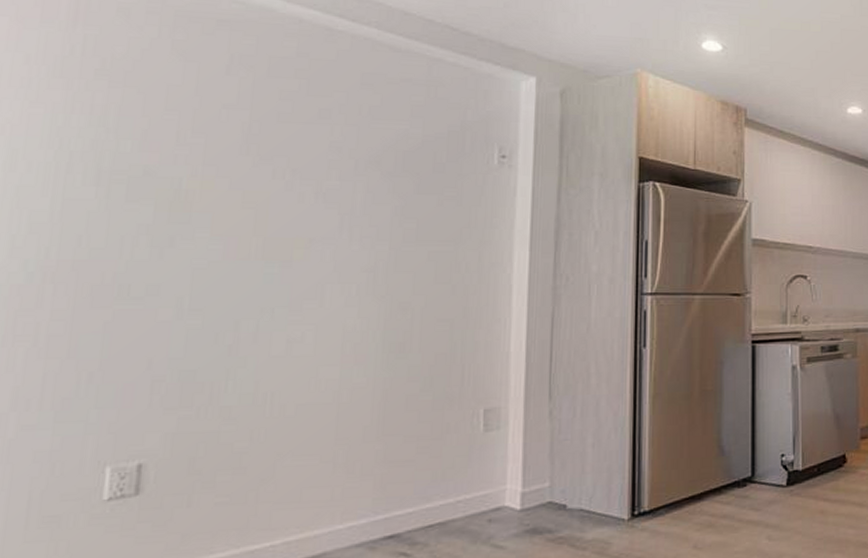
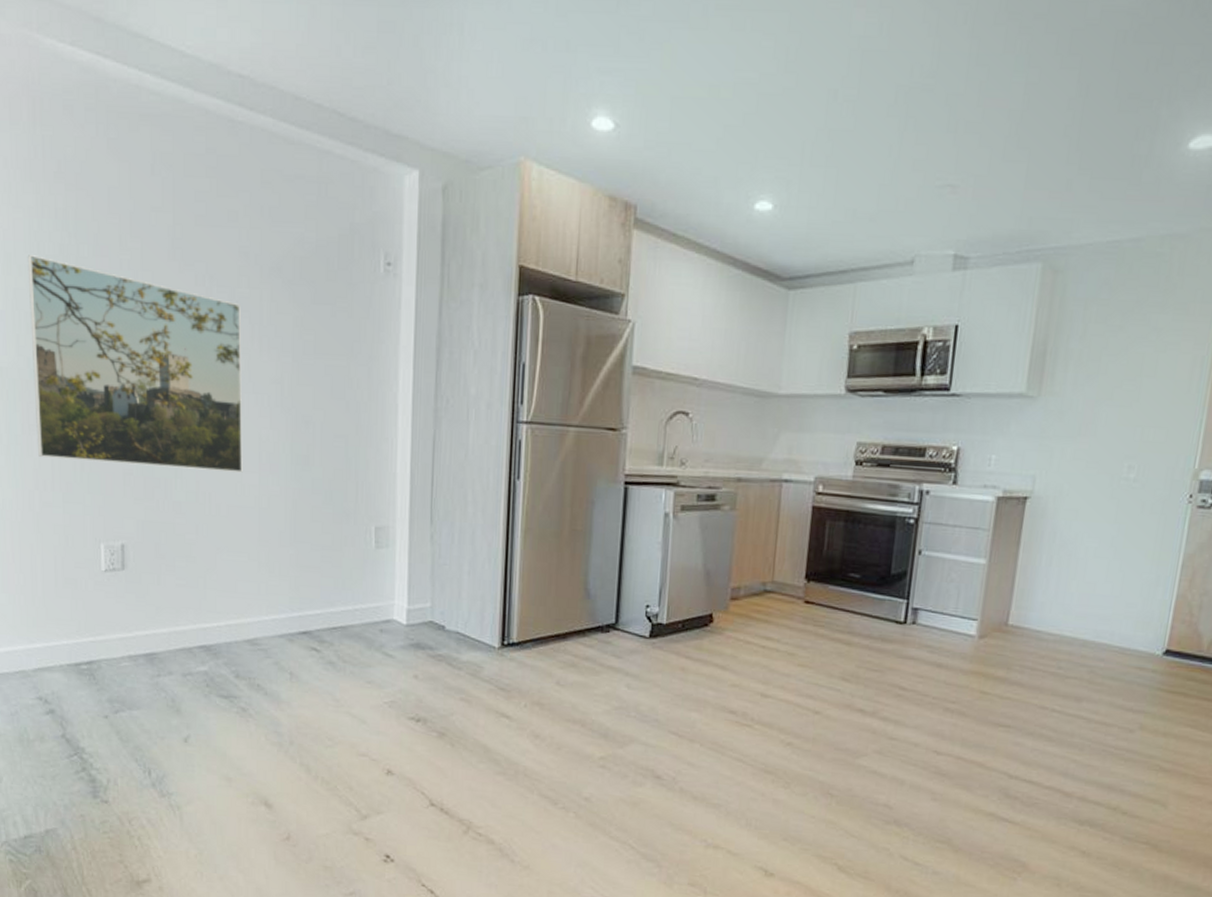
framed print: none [23,151,329,371] -> present [27,255,243,473]

